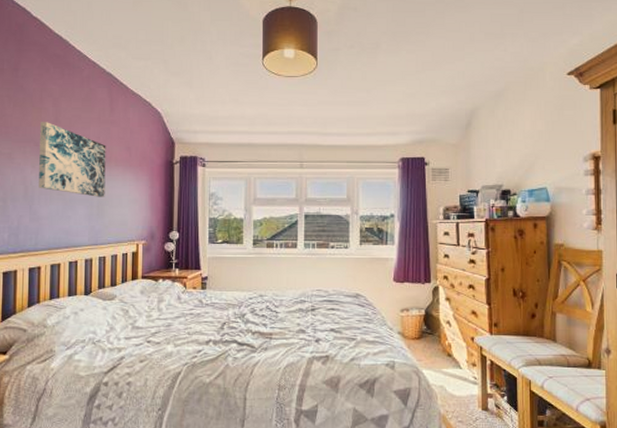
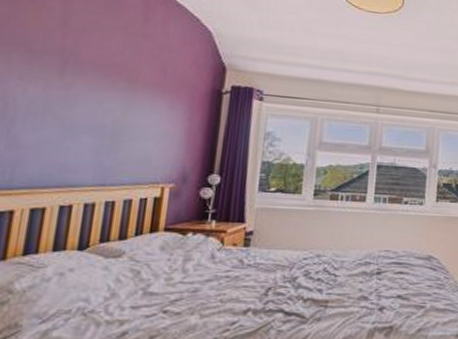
wall art: present [39,122,106,197] -> none [25,23,133,126]

